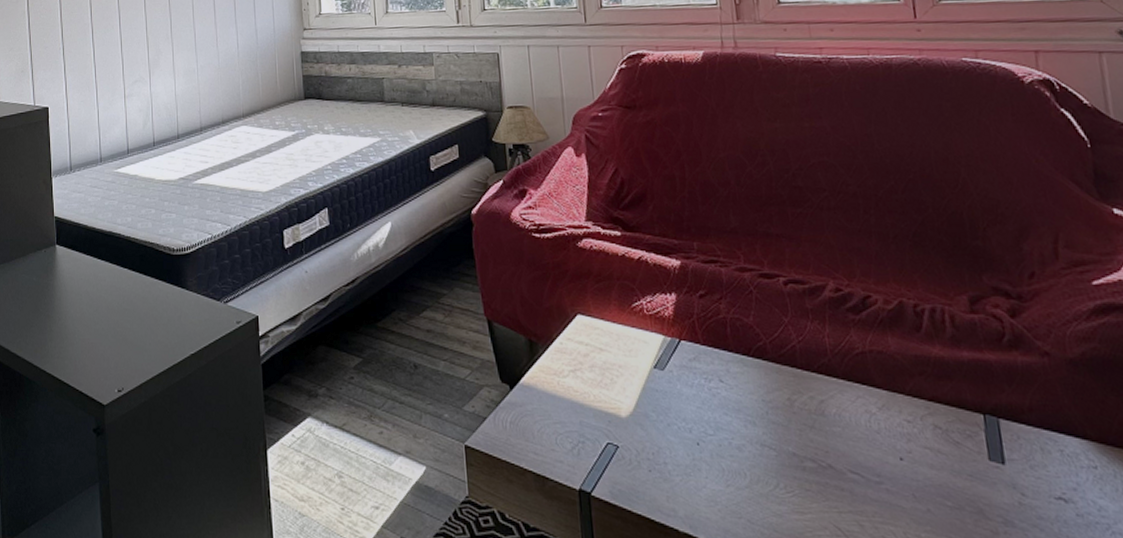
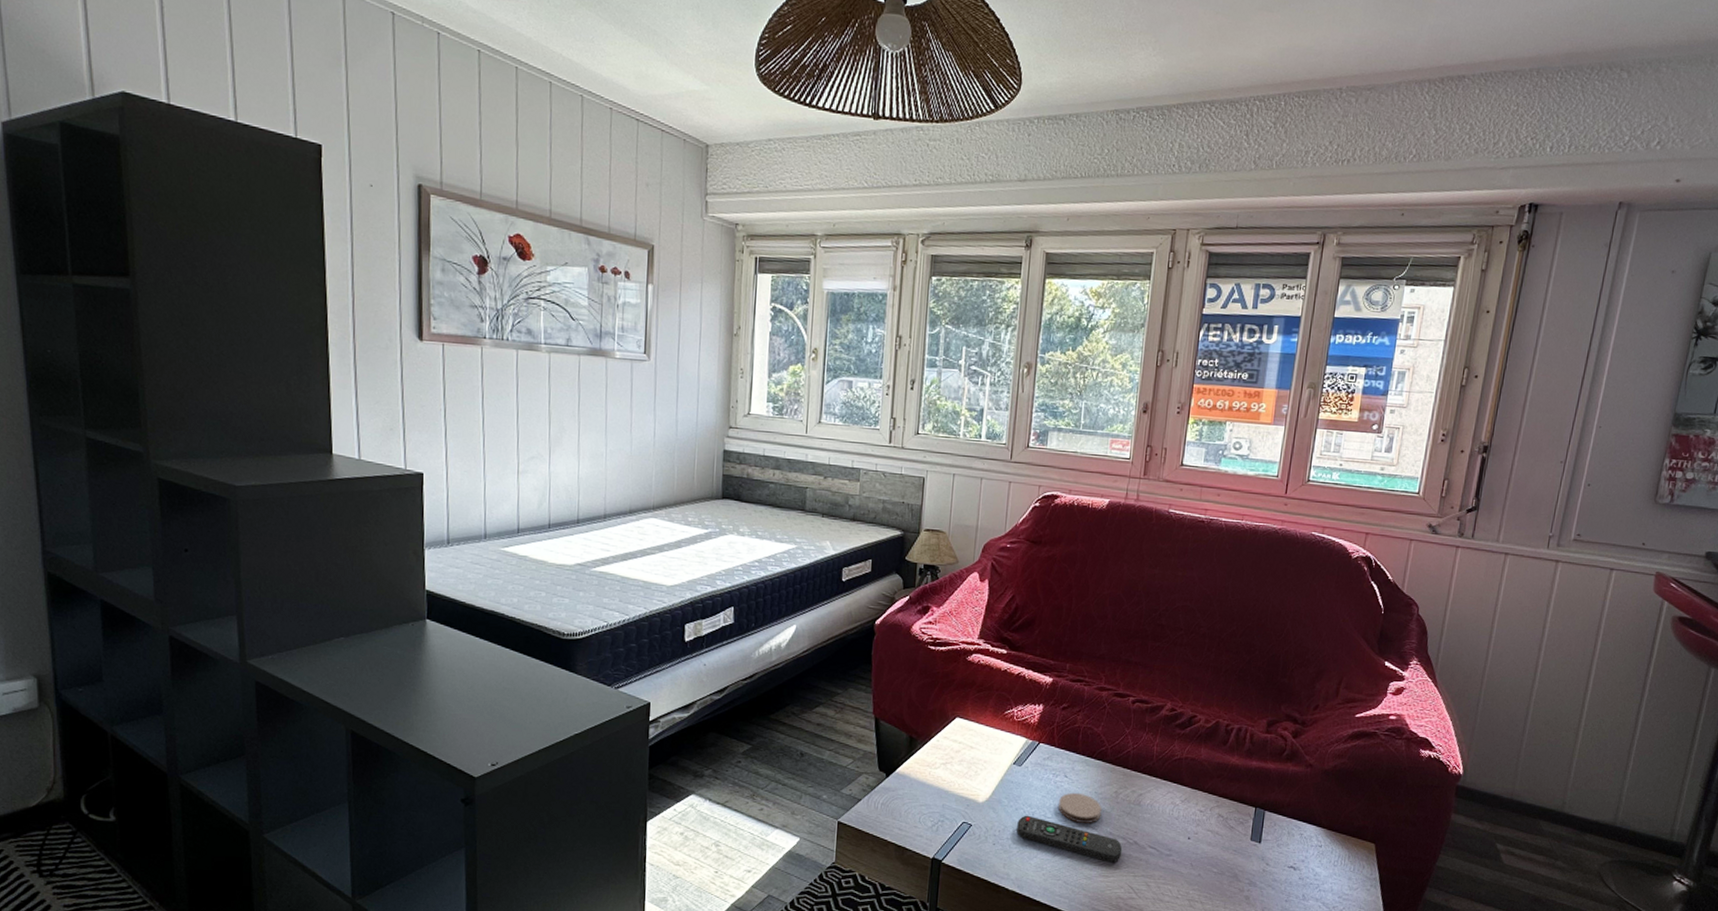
remote control: none [673,432,815,495] -> present [1017,815,1123,863]
coaster: none [719,401,777,441] -> present [1058,792,1102,823]

